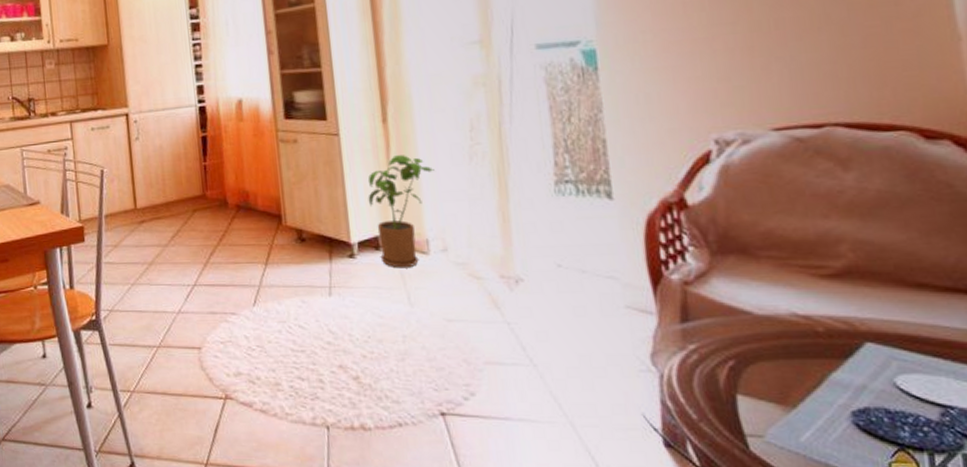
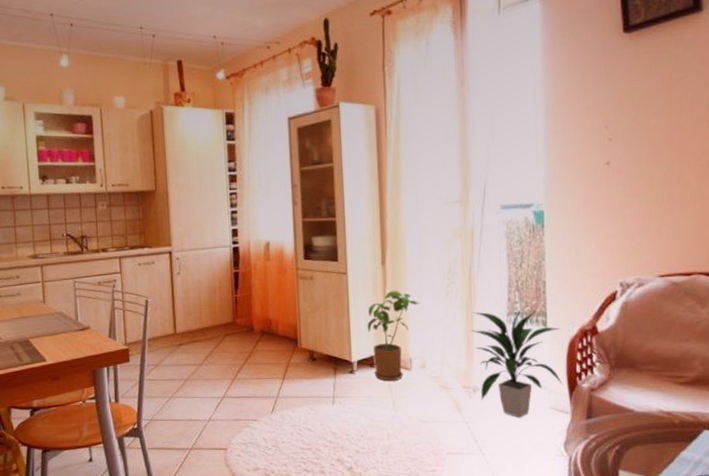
indoor plant: none [507,174,641,319] -> present [472,308,563,418]

